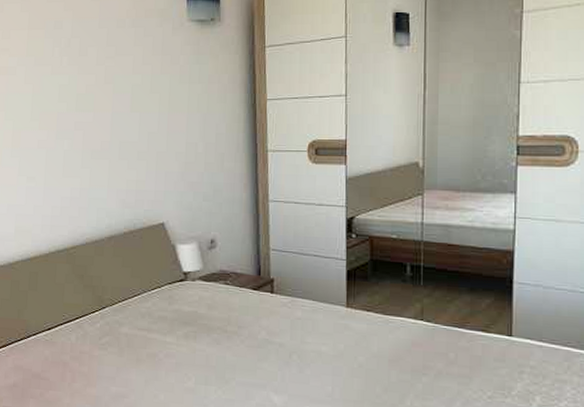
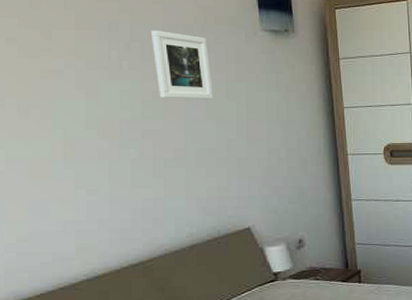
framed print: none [88,26,139,92] -> present [150,30,213,100]

